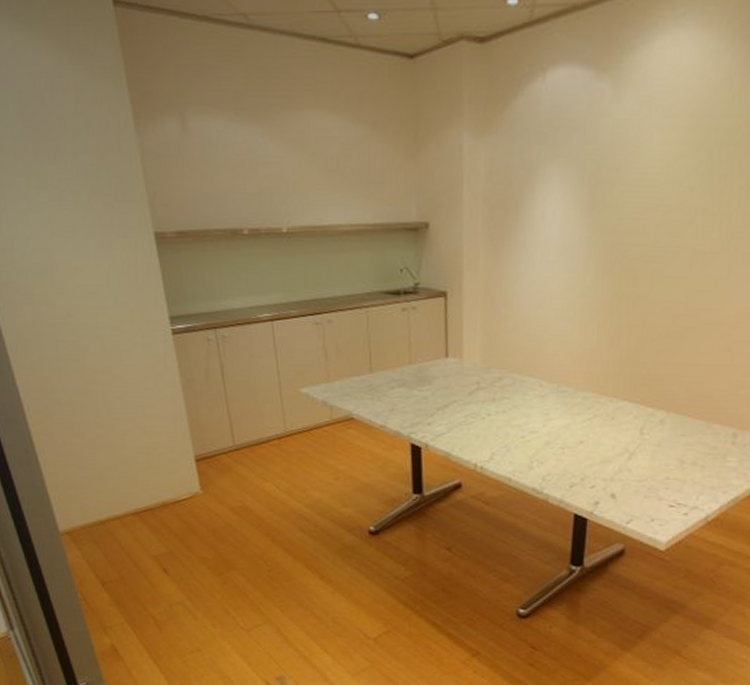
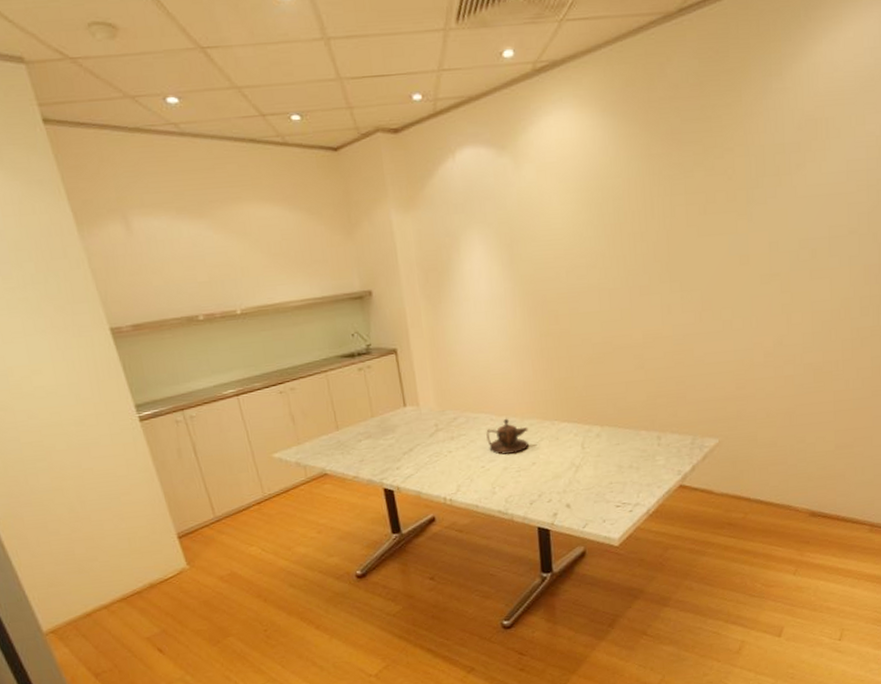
teapot: none [532,386,581,429] -> present [486,418,529,455]

